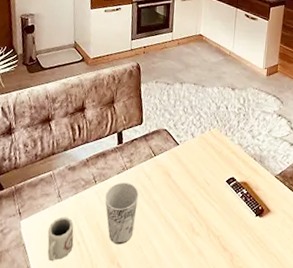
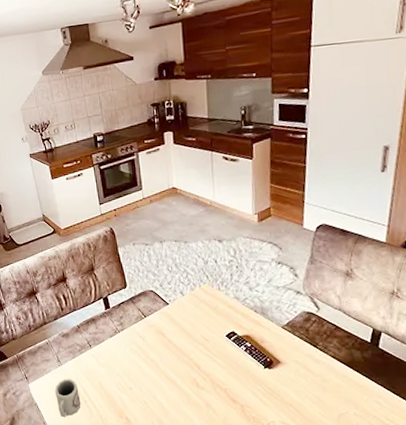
cup: present [105,182,139,245] -> none [102,345,136,401]

